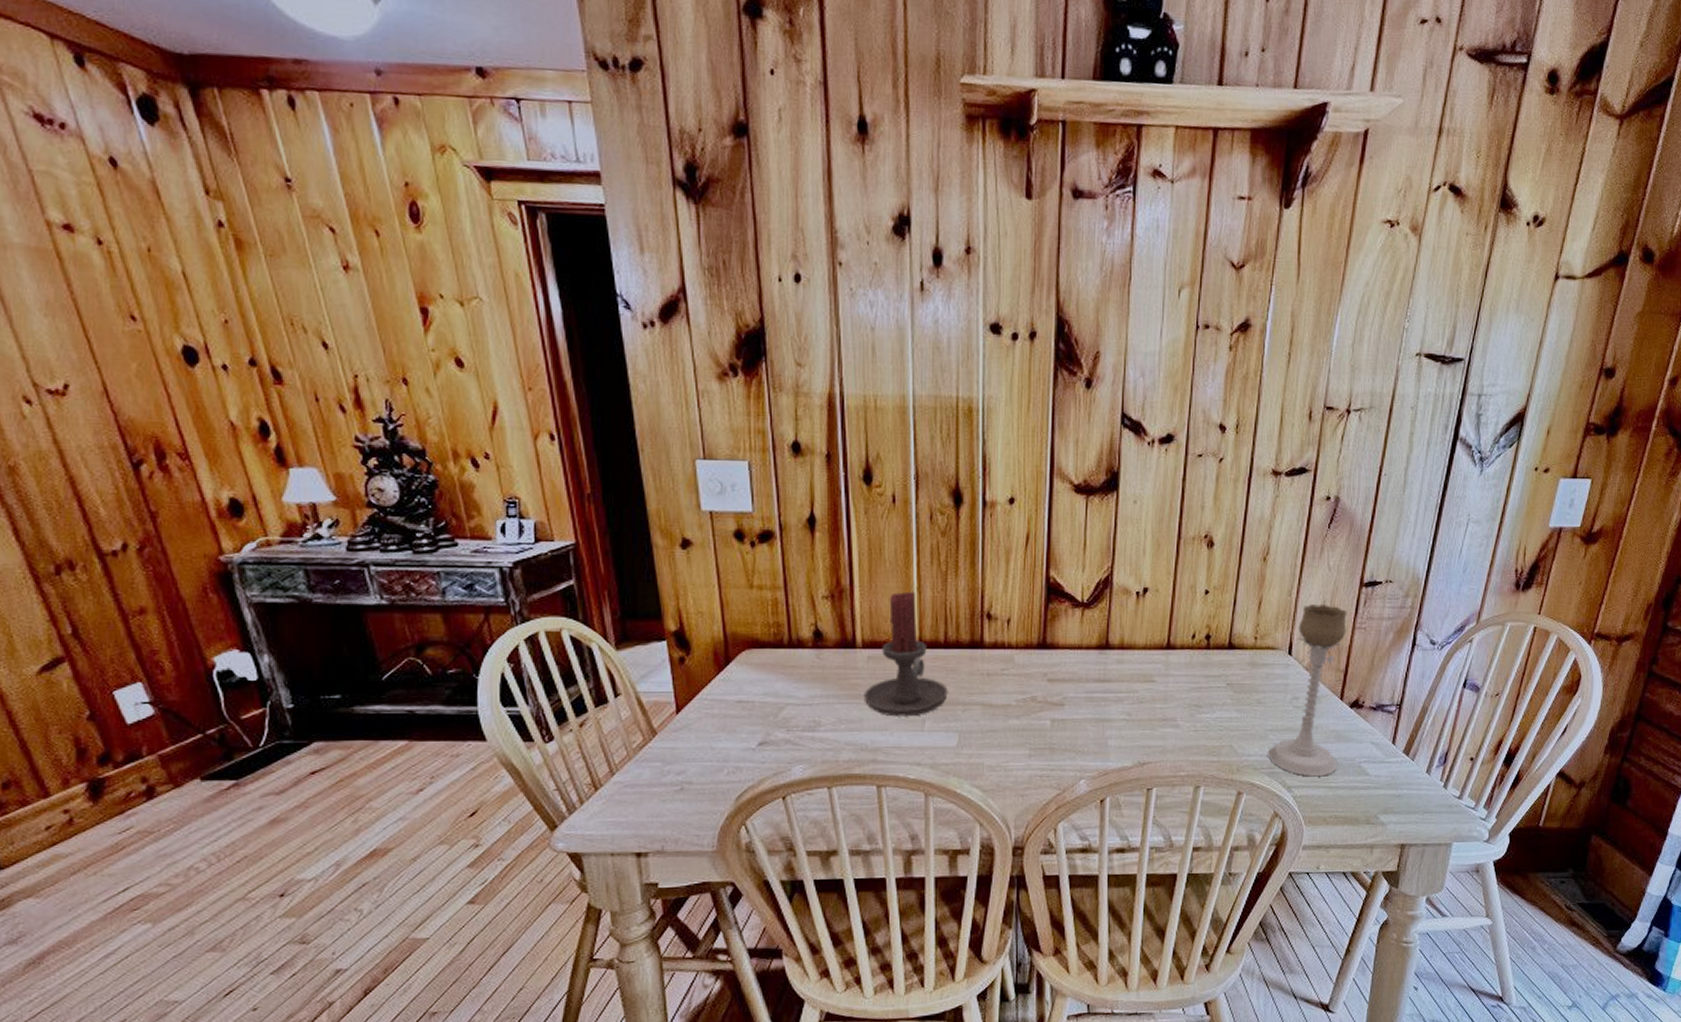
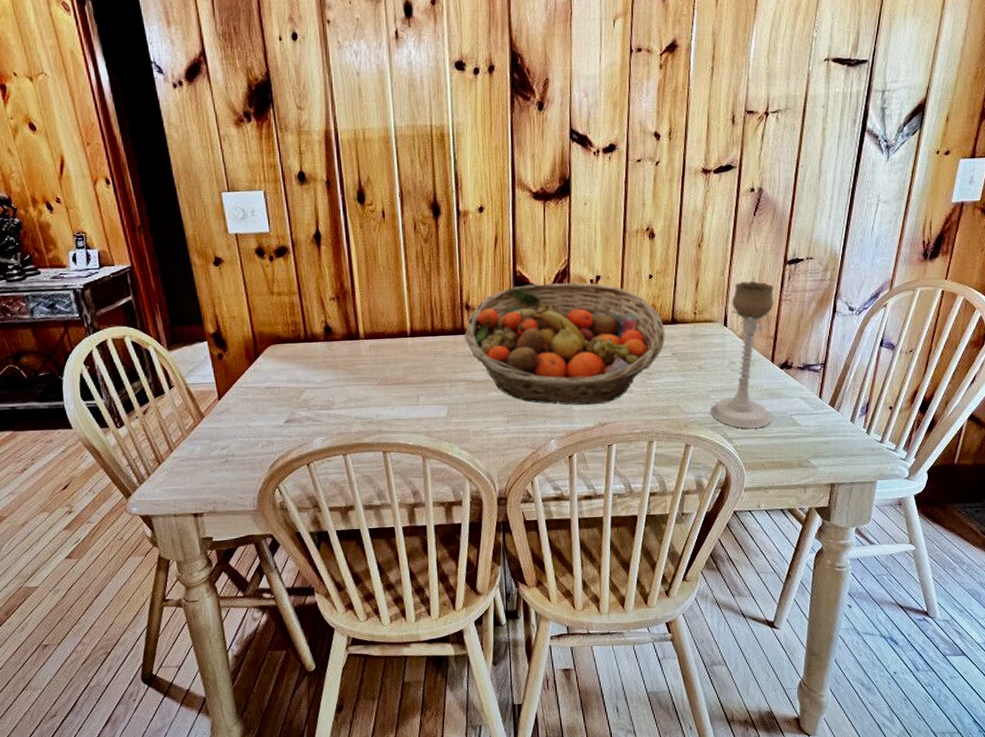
candle holder: present [863,591,948,717] -> none [368,289,437,395]
fruit basket: none [983,593,1220,741] -> present [464,282,665,406]

